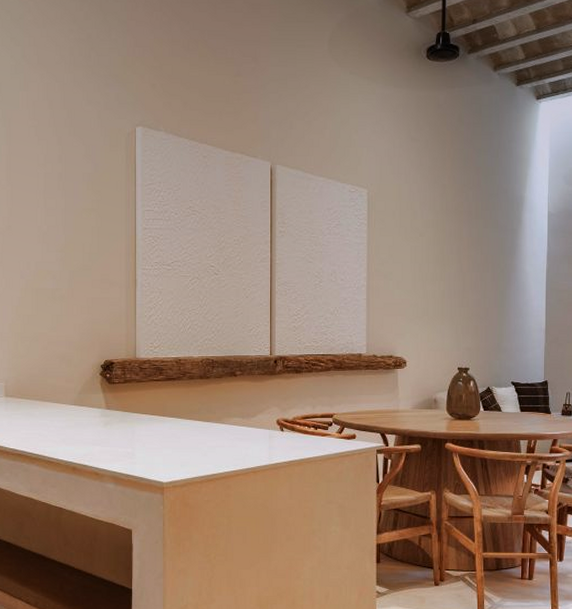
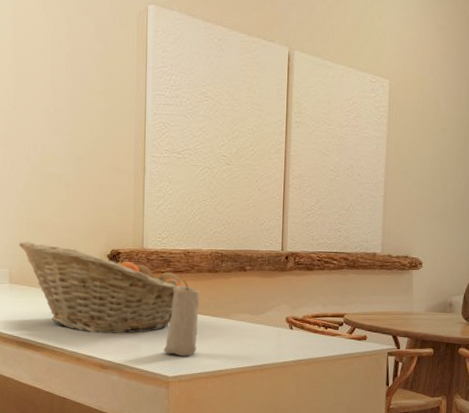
fruit basket: none [14,354,173,443] -> present [19,241,180,334]
candle: none [157,387,193,462] -> present [163,280,201,356]

